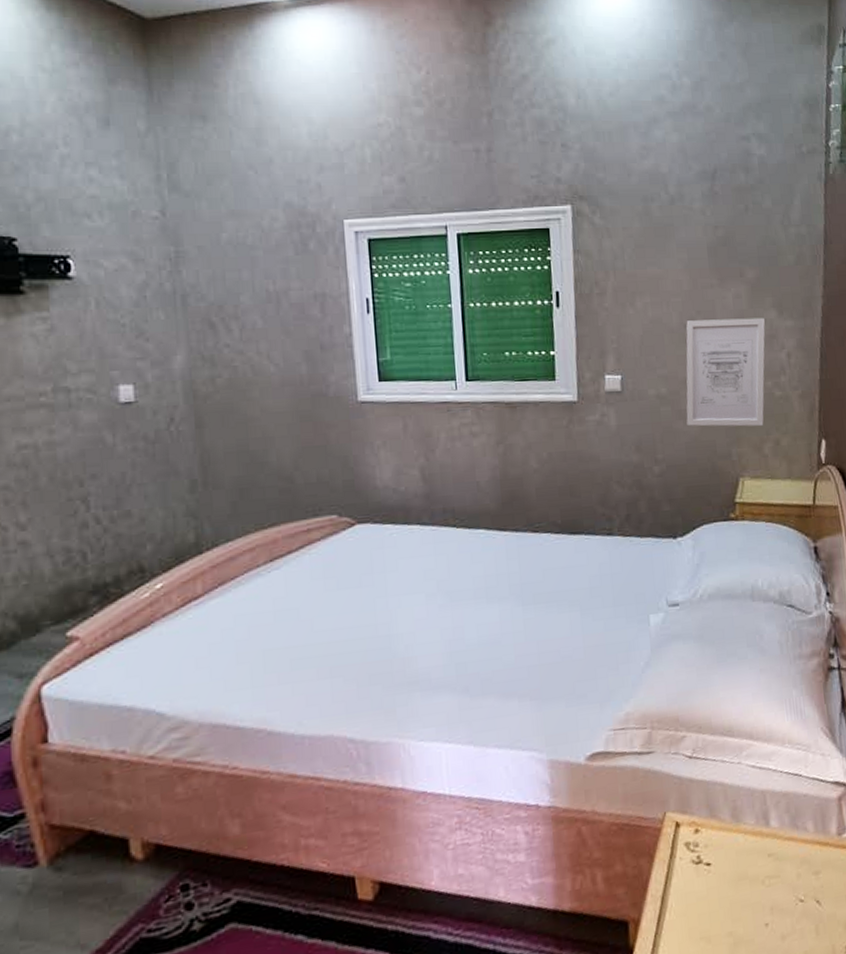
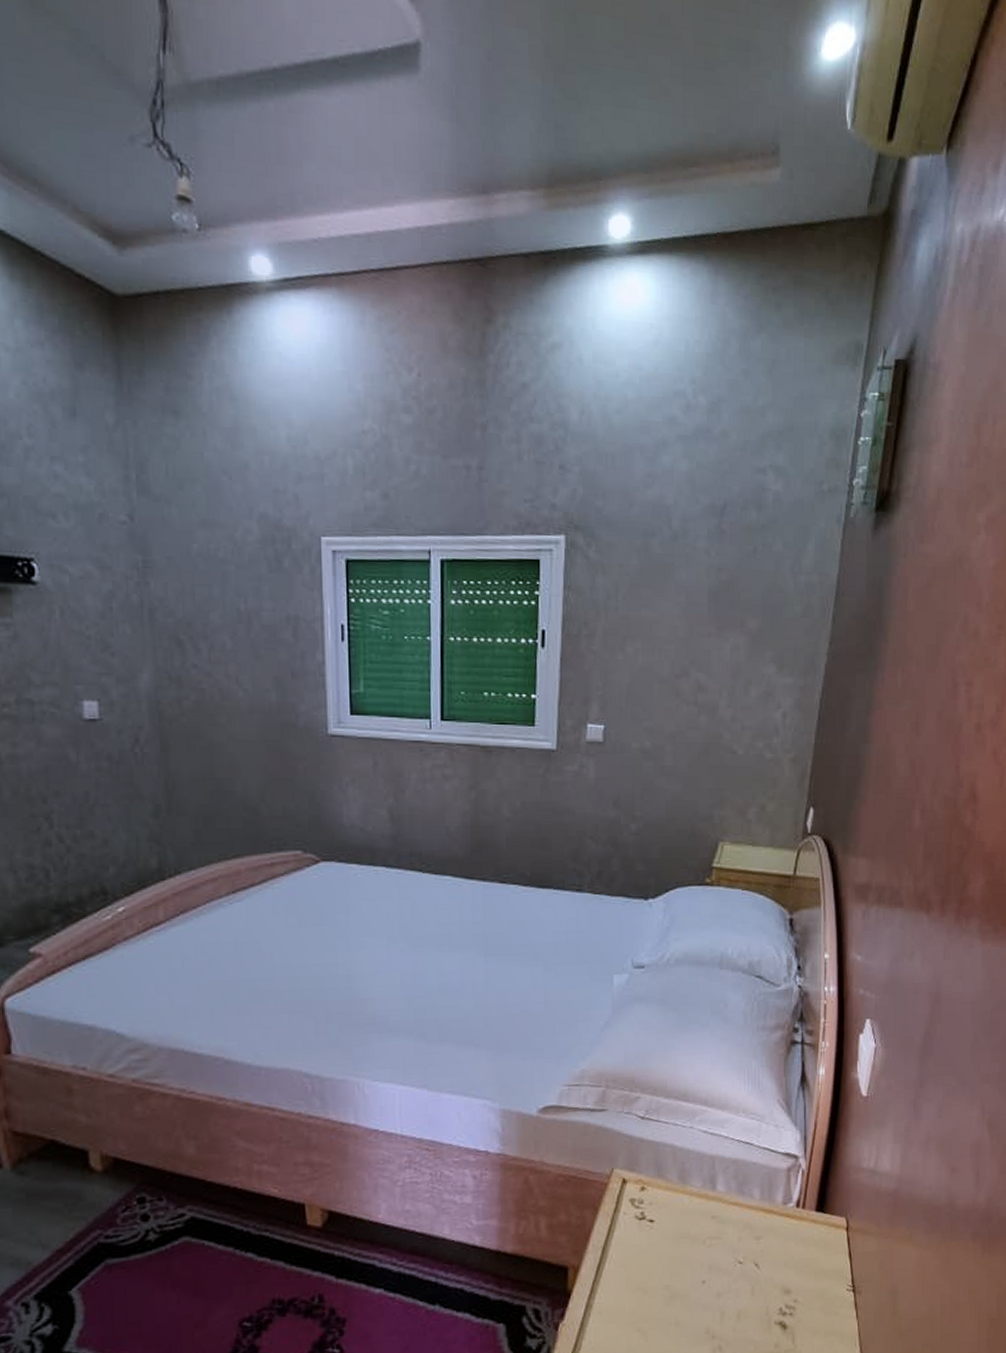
wall art: present [686,317,766,427] -> none [669,671,763,790]

